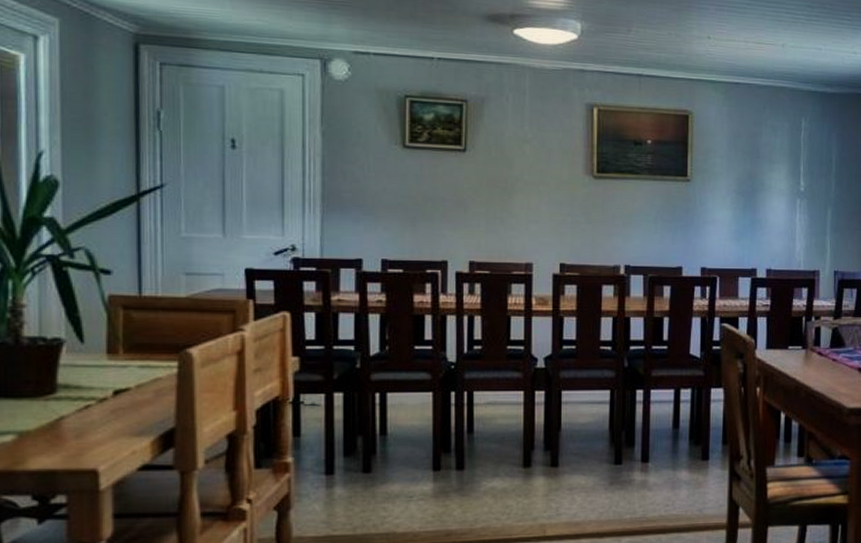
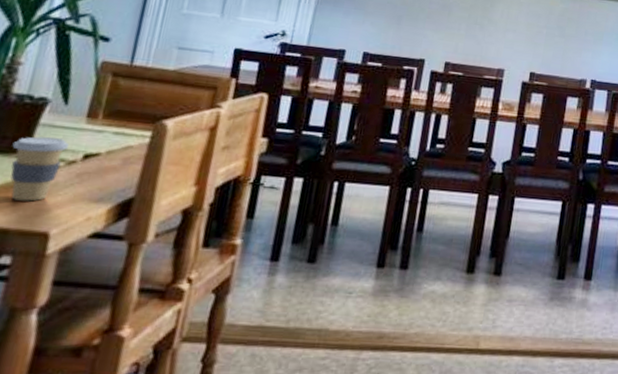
coffee cup: none [37,377,95,442] -> present [10,136,69,202]

